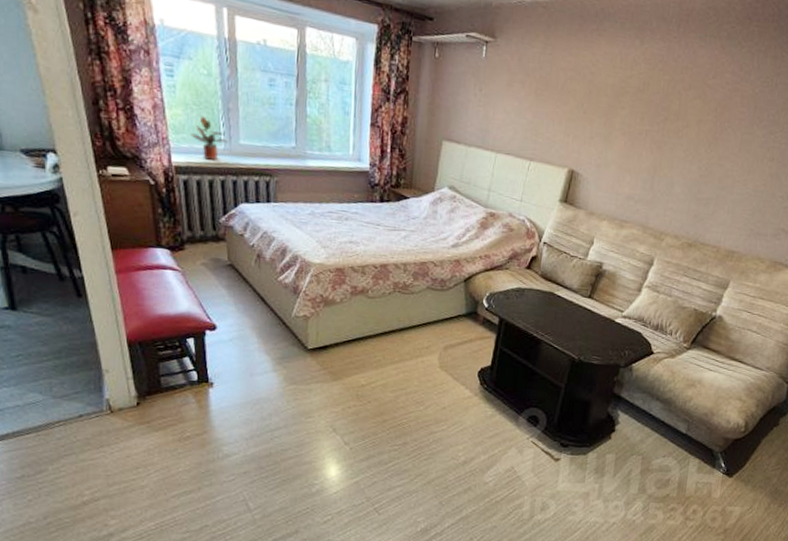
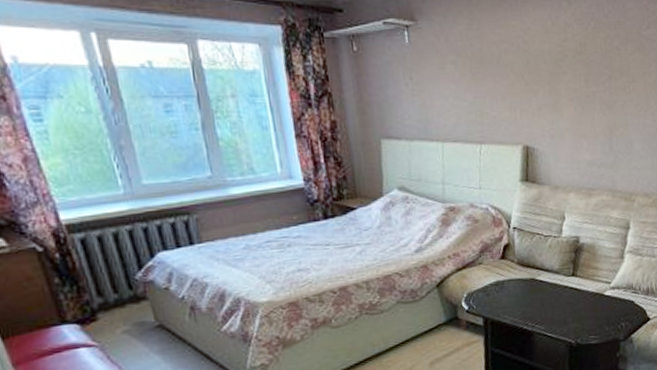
potted plant: present [191,116,227,160] -> none [78,160,127,210]

